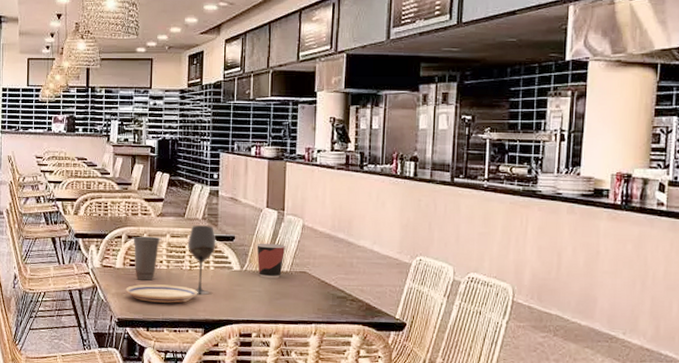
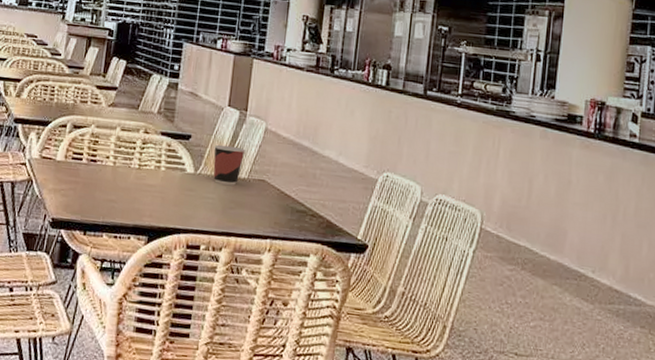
plate: present [125,284,198,303] -> none [64,181,145,206]
cup: present [132,236,162,281] -> none [77,126,111,178]
wineglass: present [188,225,216,296] -> none [138,119,171,199]

